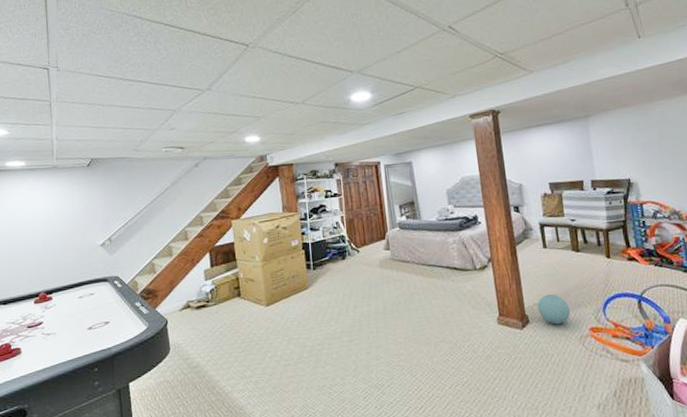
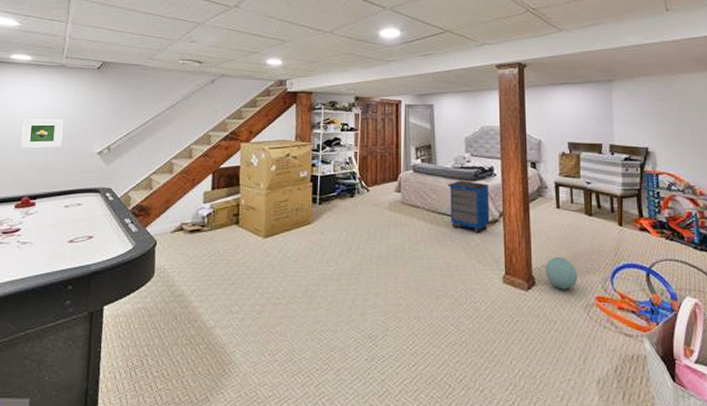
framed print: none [28,218,66,248] -> present [21,119,63,148]
cabinet: none [434,231,479,281] -> present [448,181,490,234]

